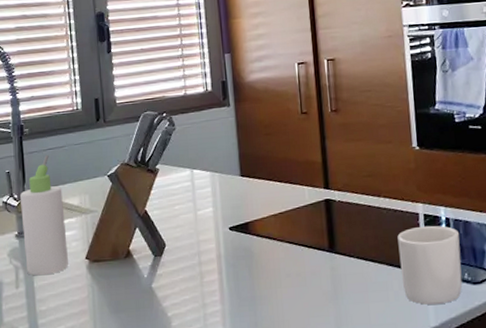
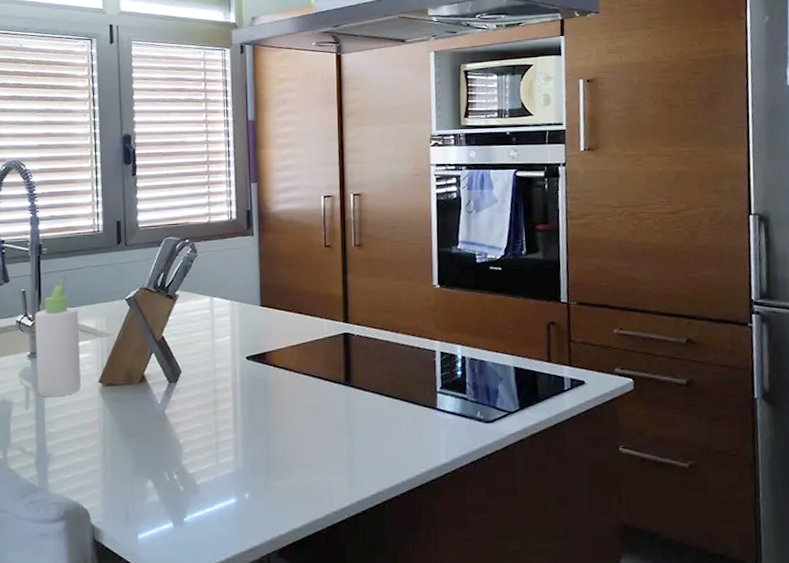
mug: present [397,225,463,305] -> none [413,363,475,442]

